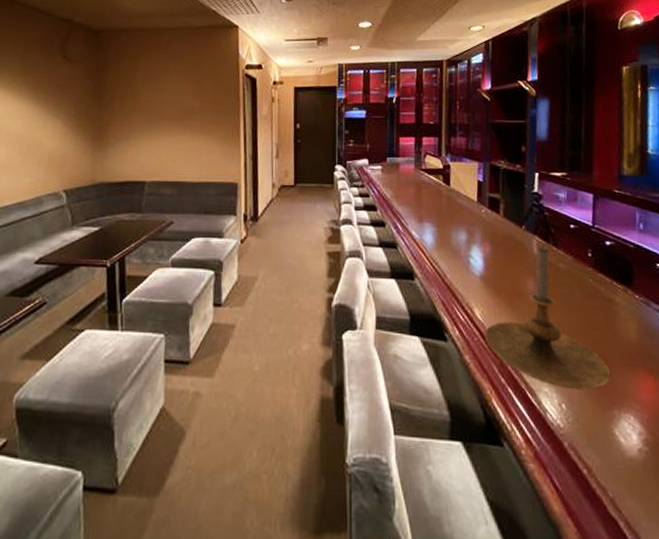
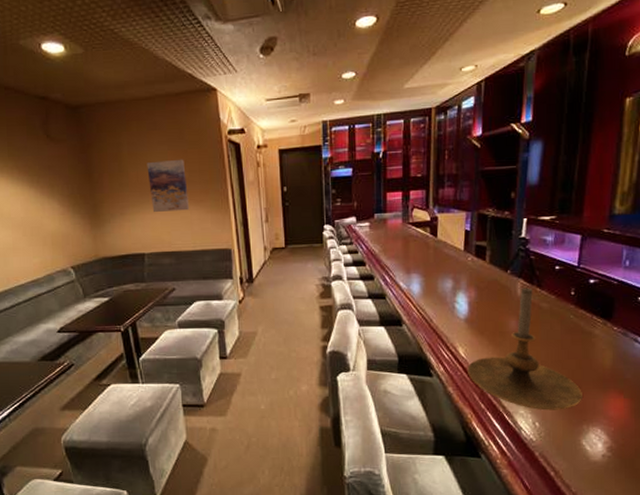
wall art: none [160,88,199,140] -> present [147,159,190,212]

